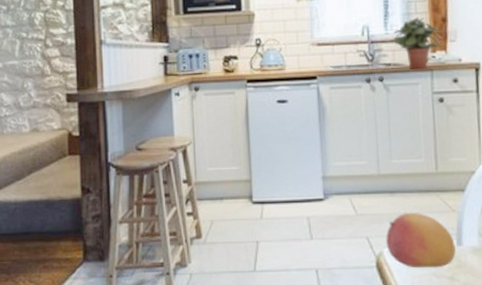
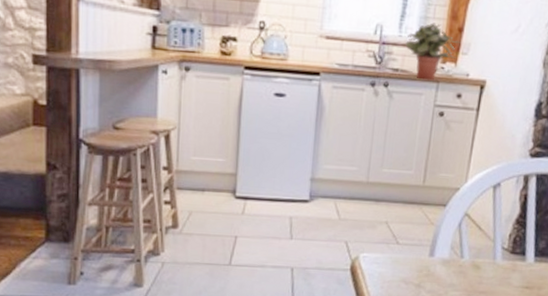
fruit: present [386,213,456,268] -> none [363,222,428,275]

